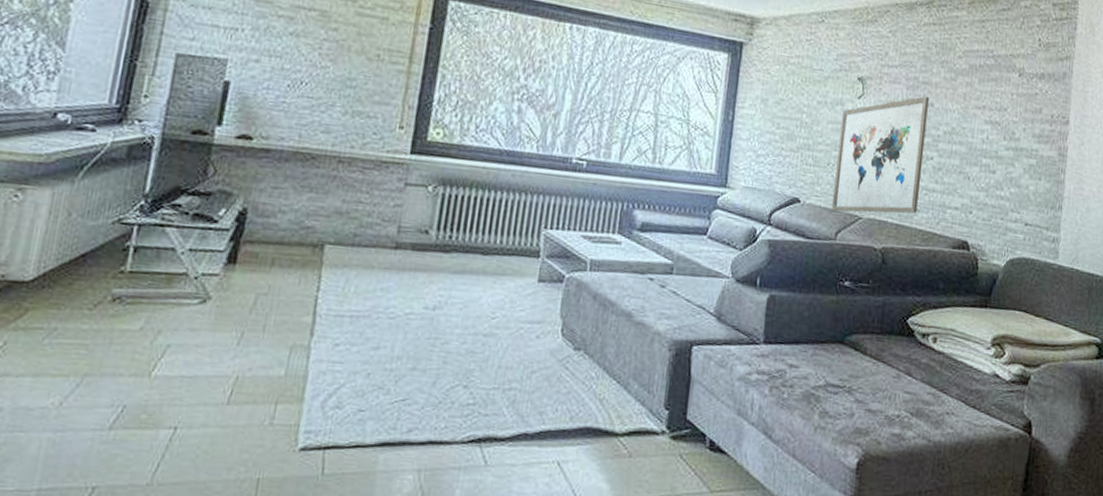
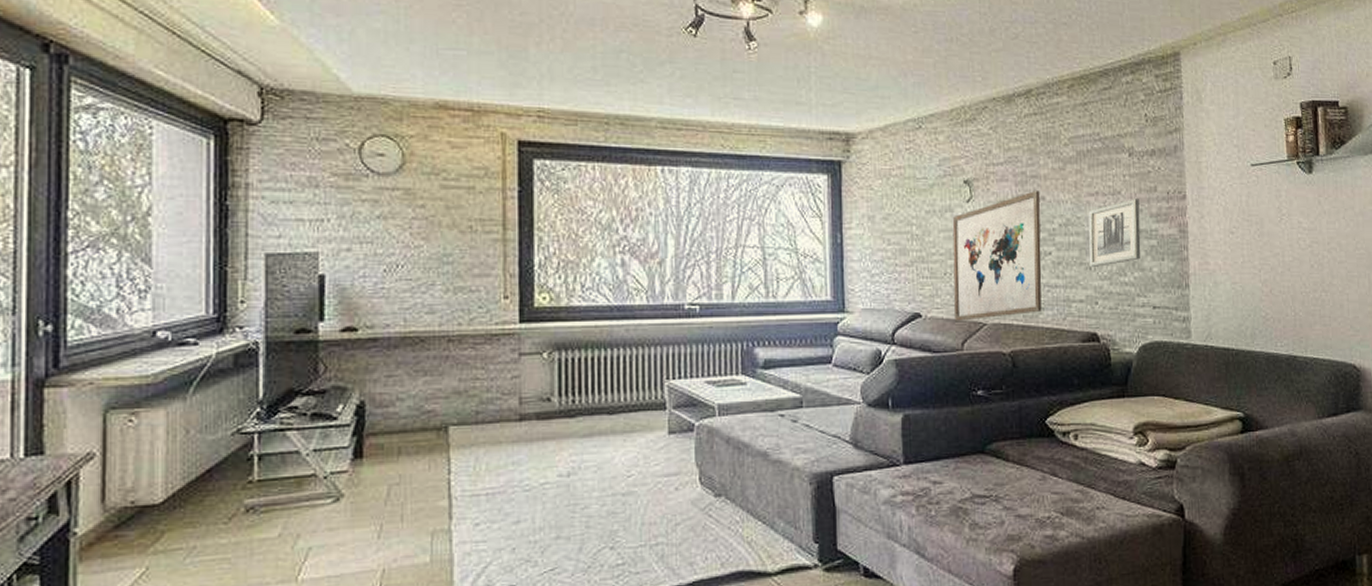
wall art: none [969,117,1024,179] -> present [1088,199,1141,268]

